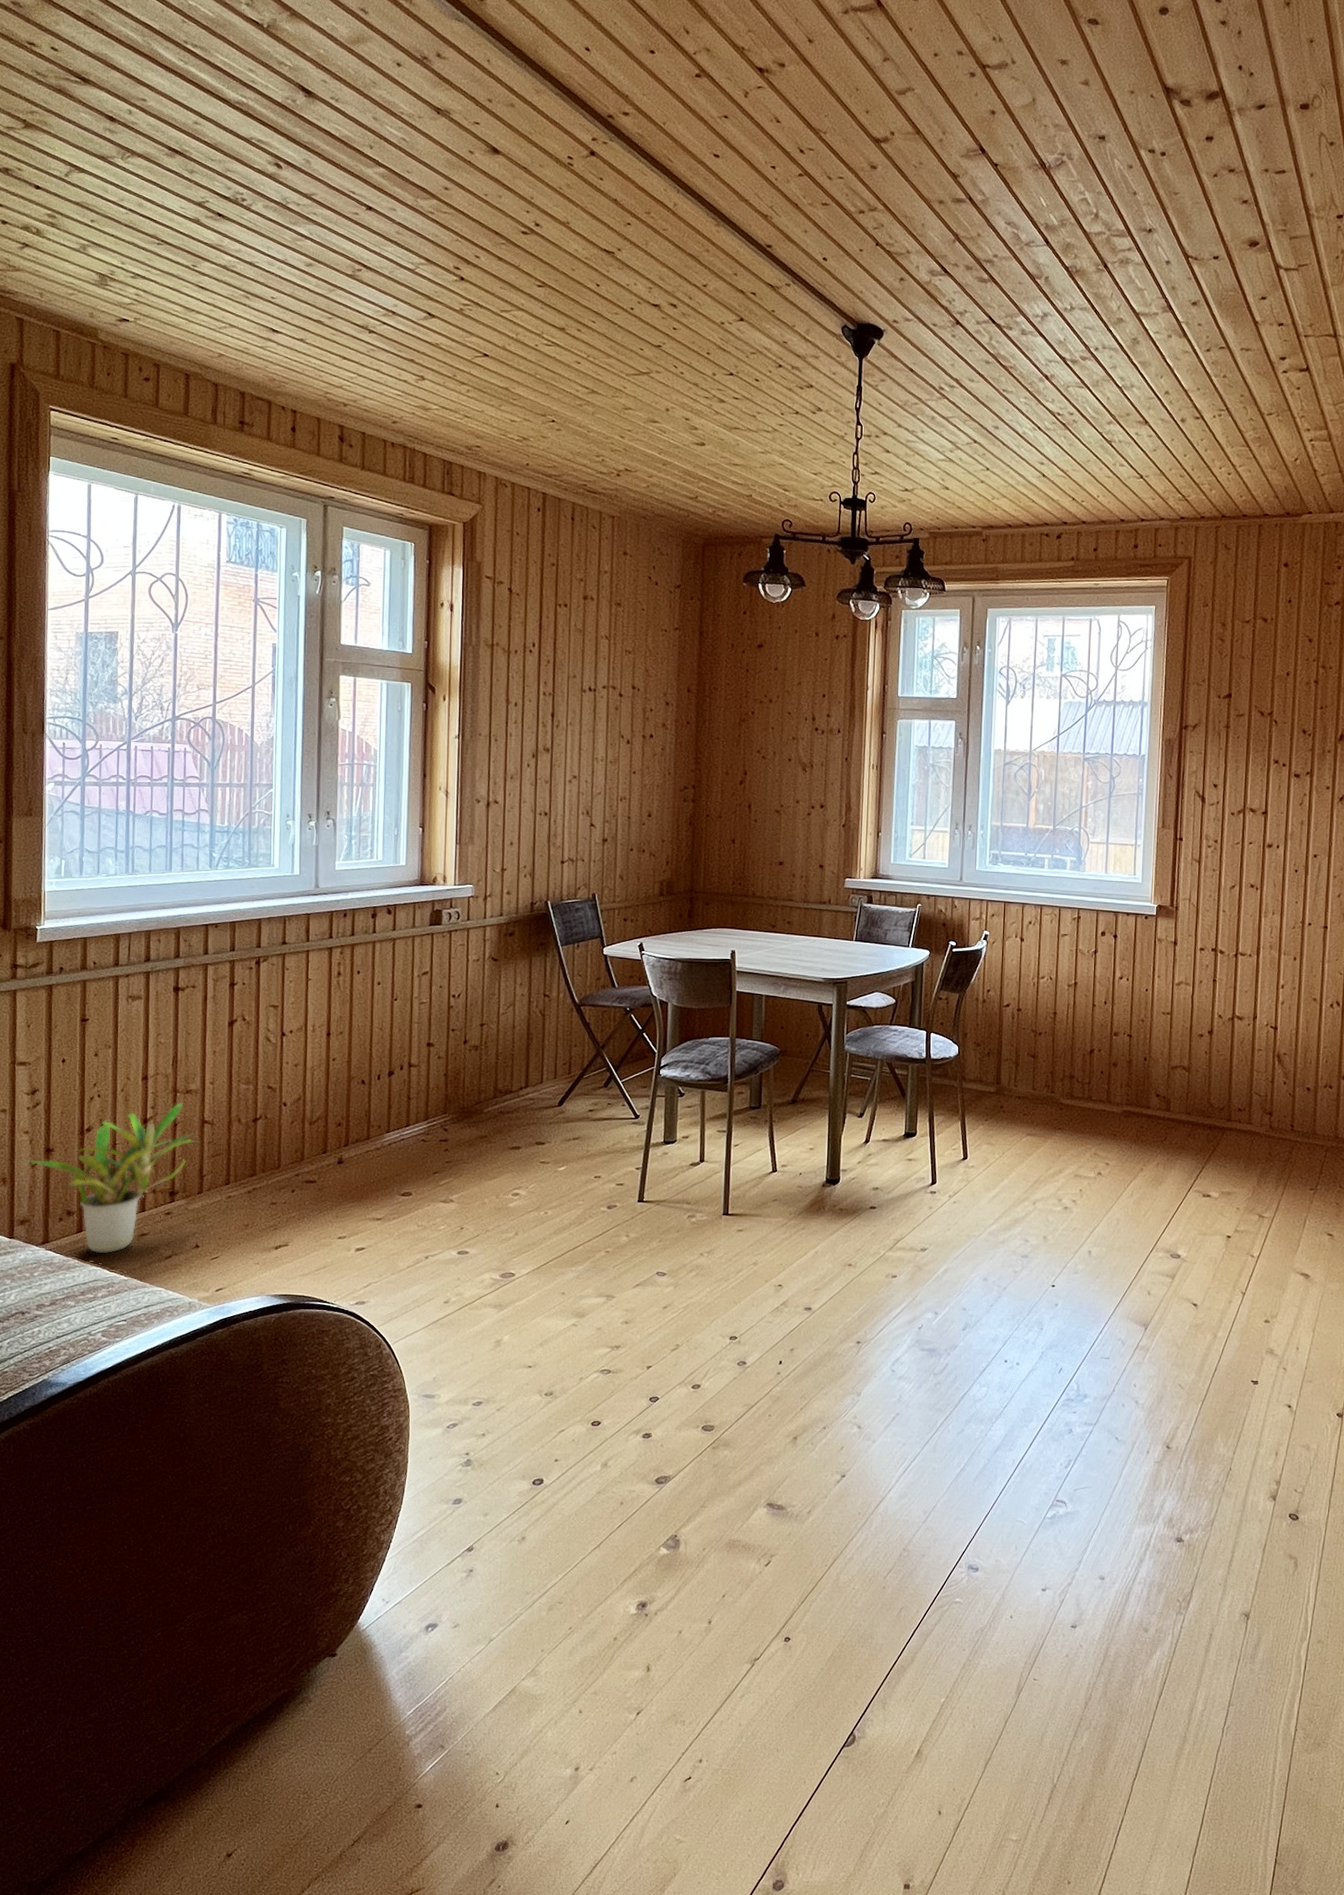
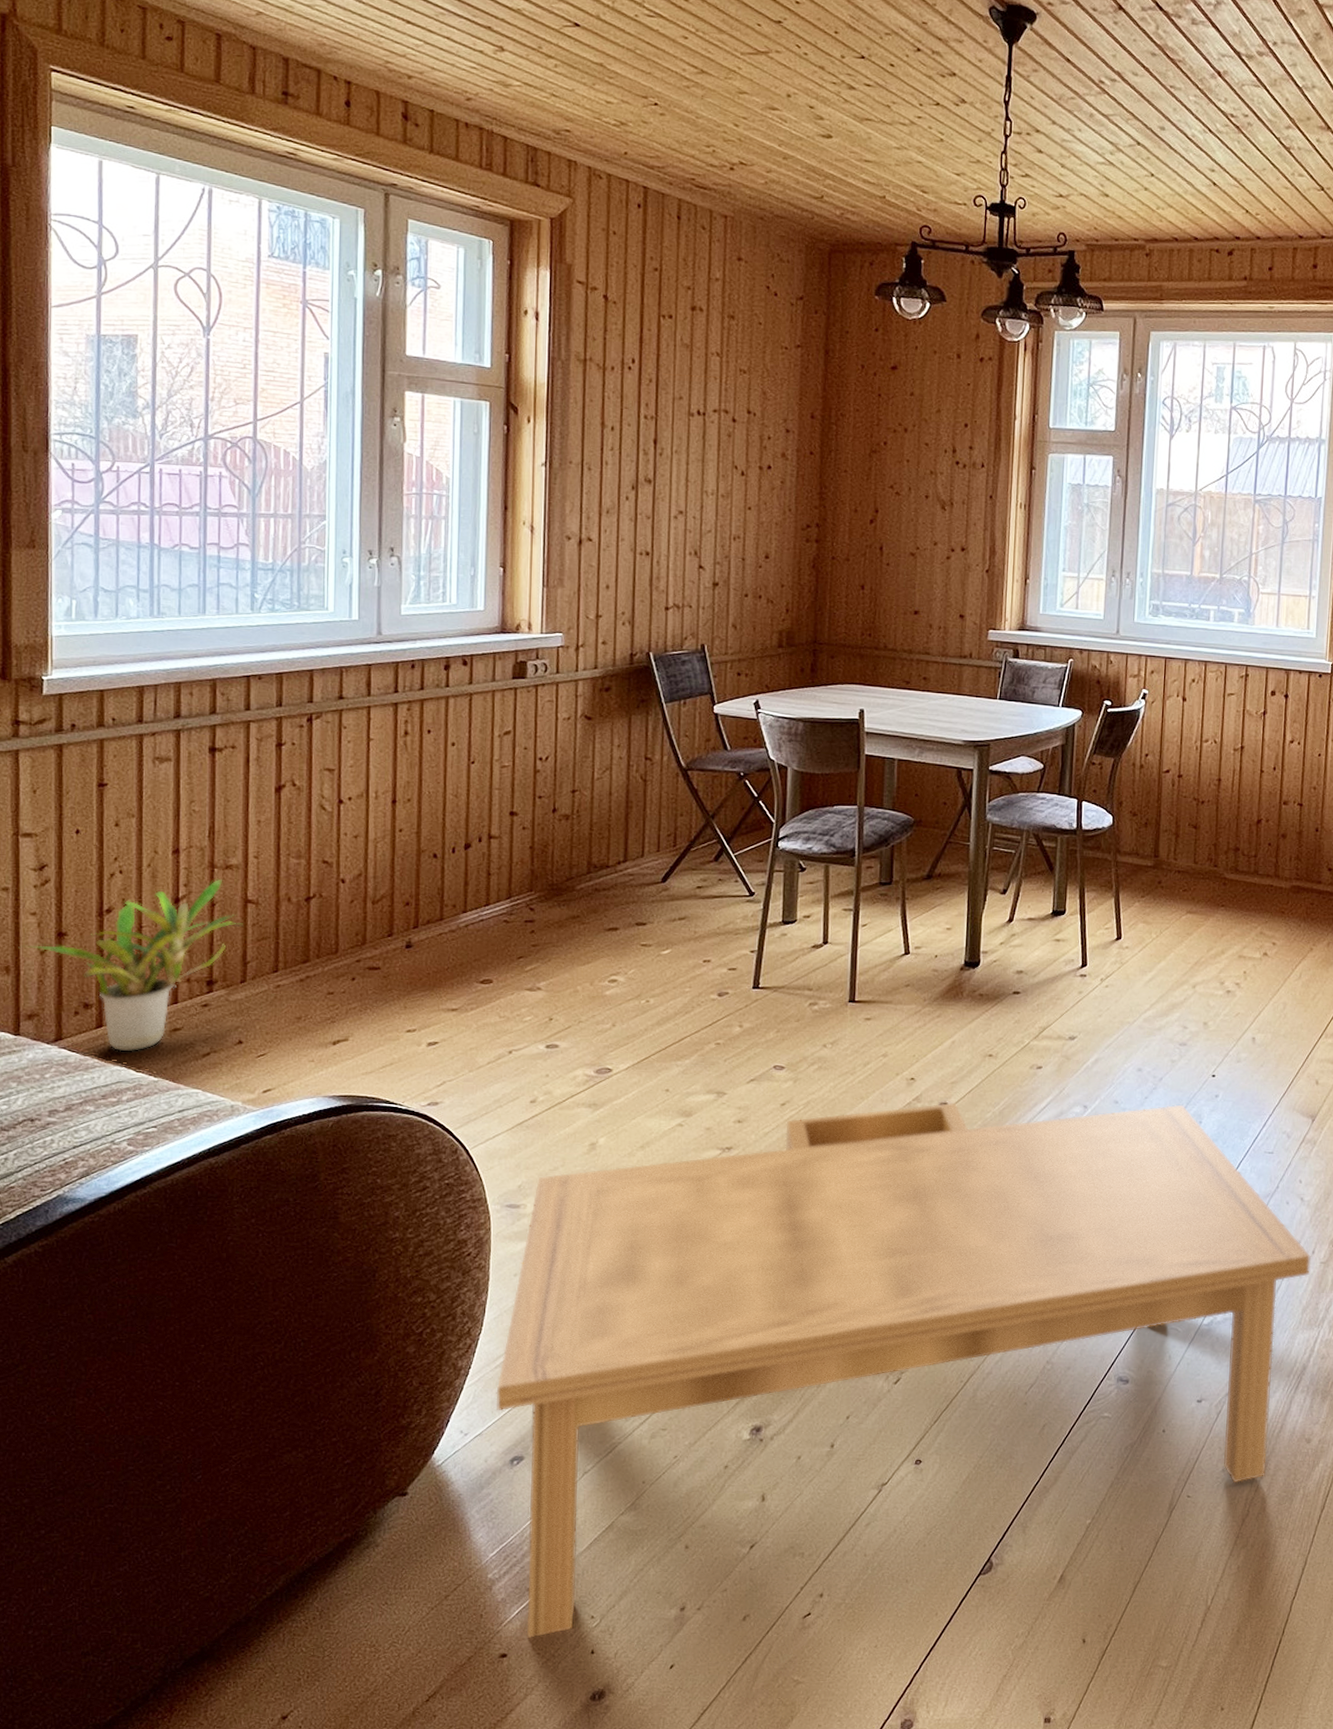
coffee table: none [413,1307,1146,1792] -> present [496,1102,1311,1639]

